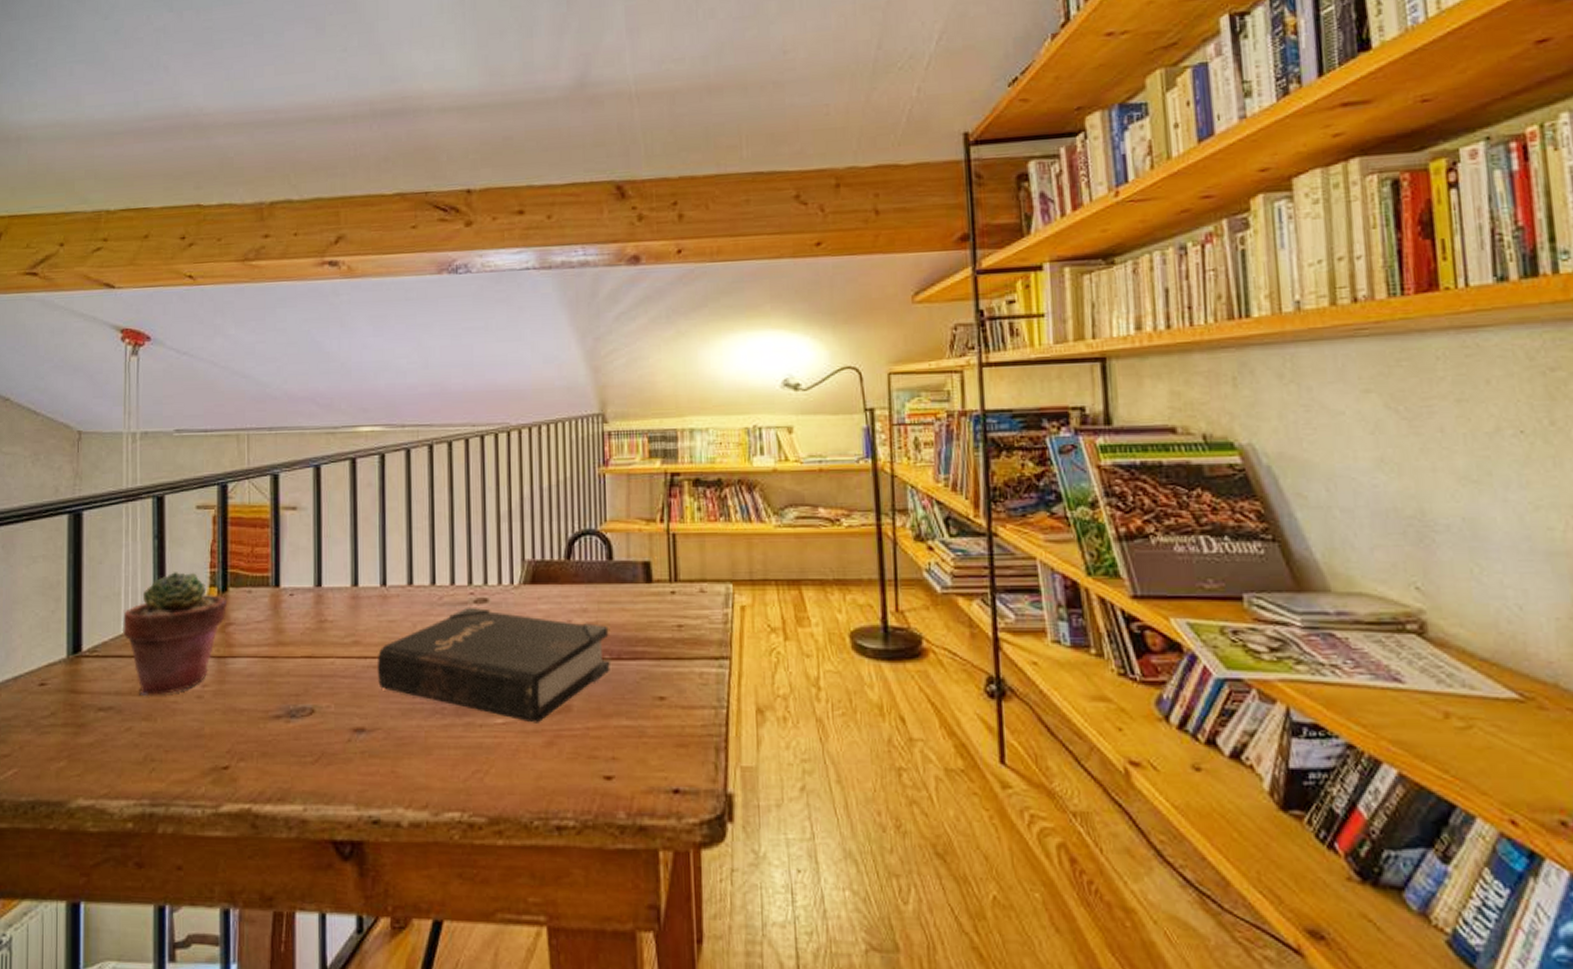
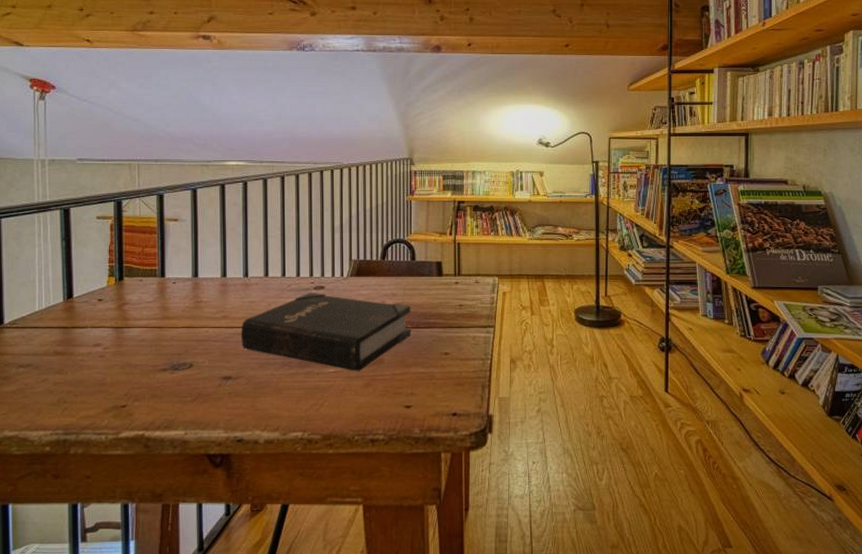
potted succulent: present [122,572,228,697] -> none [37,265,124,357]

